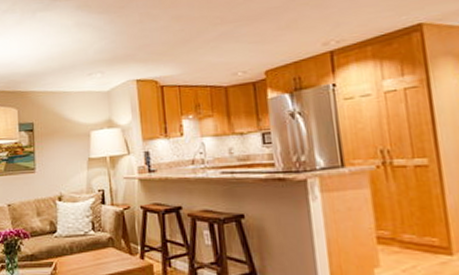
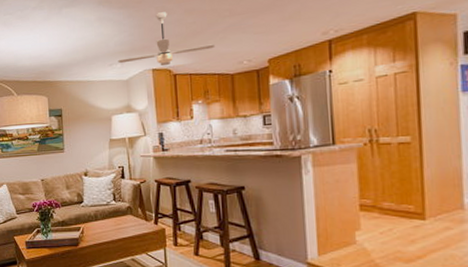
ceiling fan: none [98,18,207,77] -> present [118,12,216,67]

